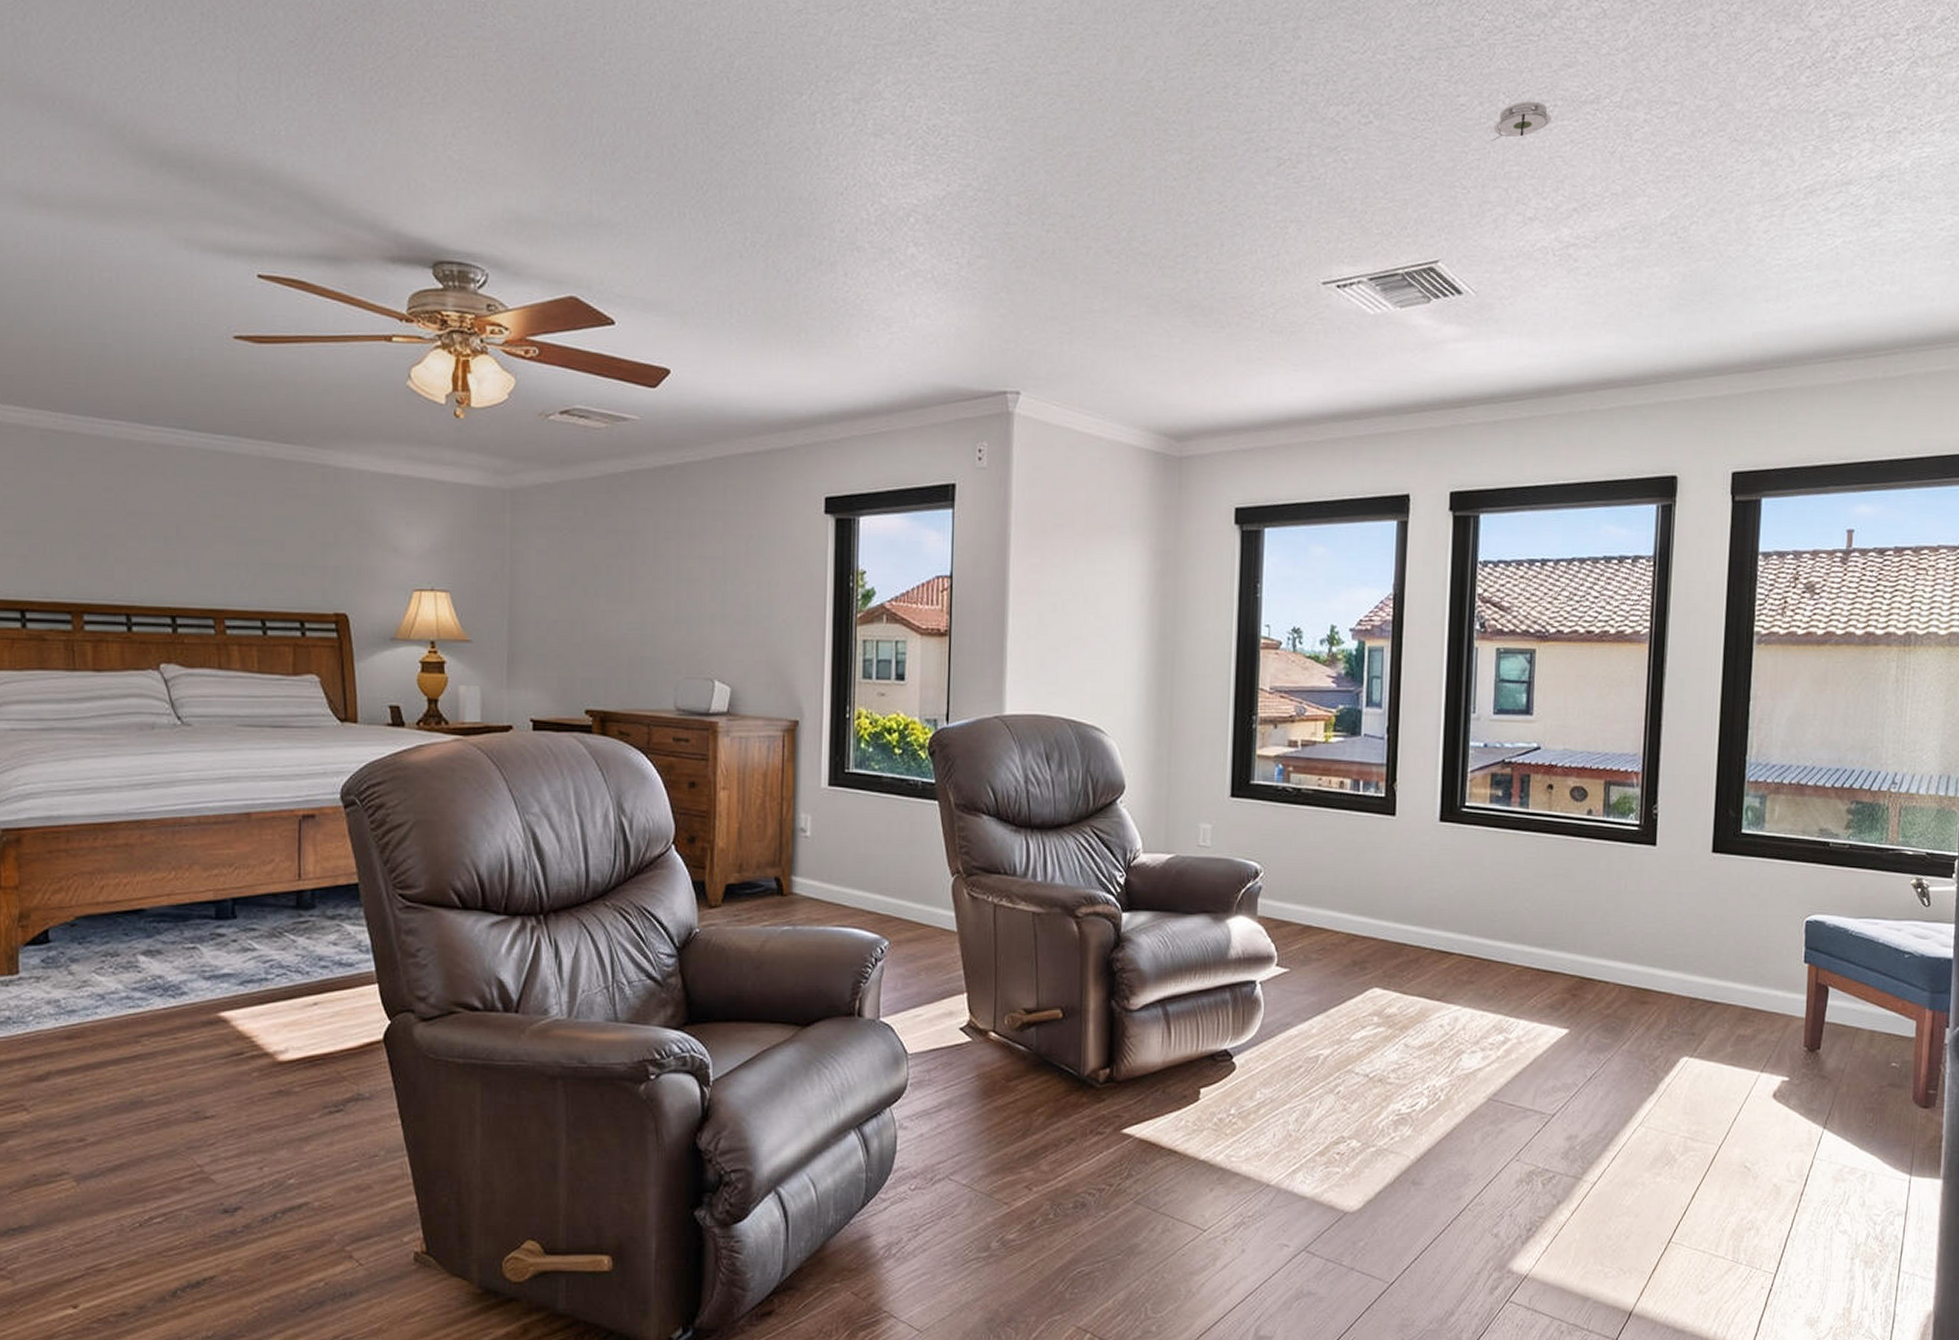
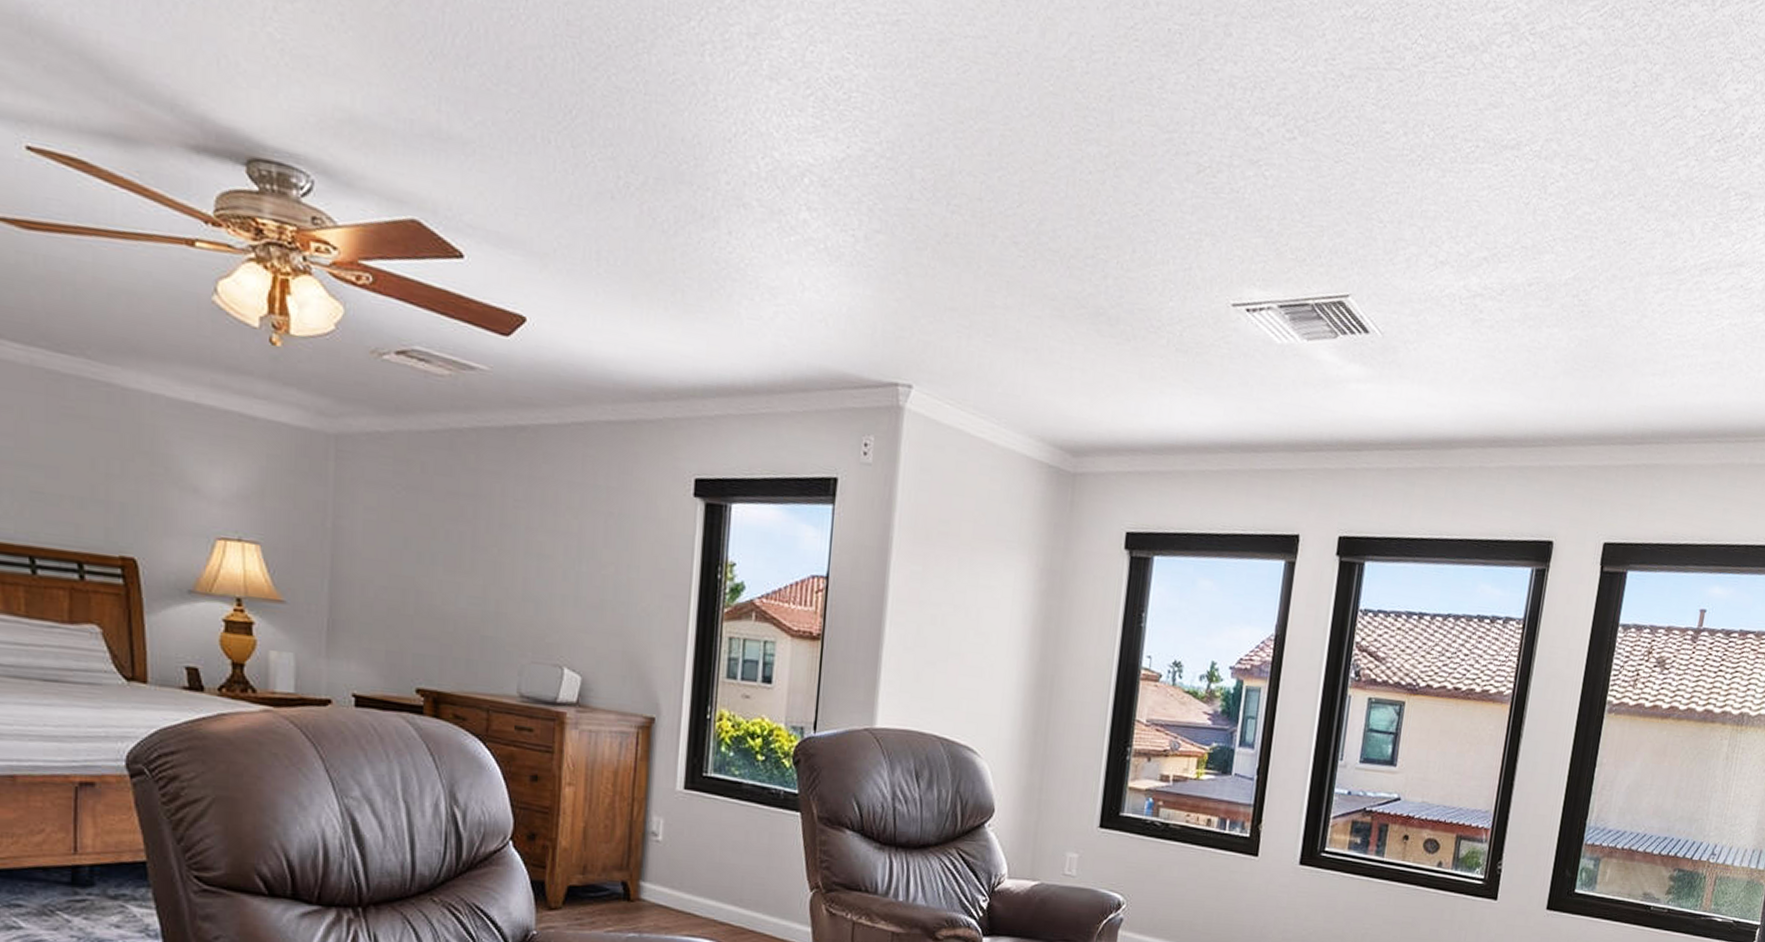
smoke detector: present [1491,101,1552,141] -> none [1412,137,1473,176]

